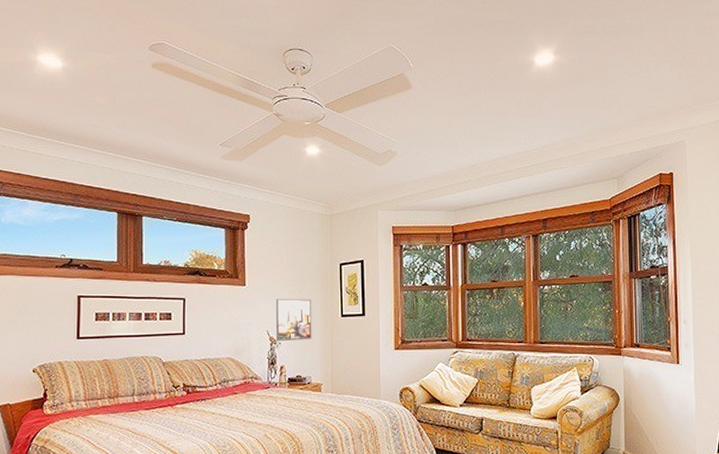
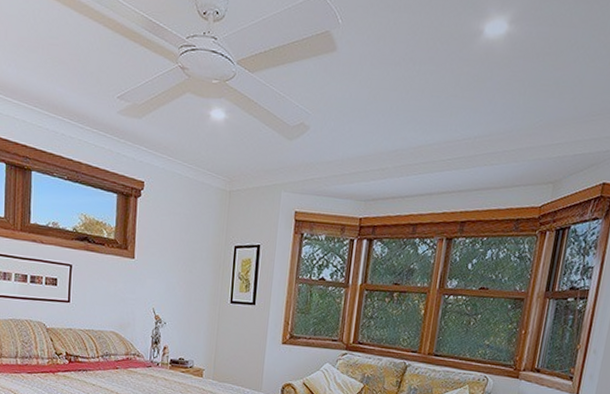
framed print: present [276,298,312,342] -> none [162,275,202,323]

